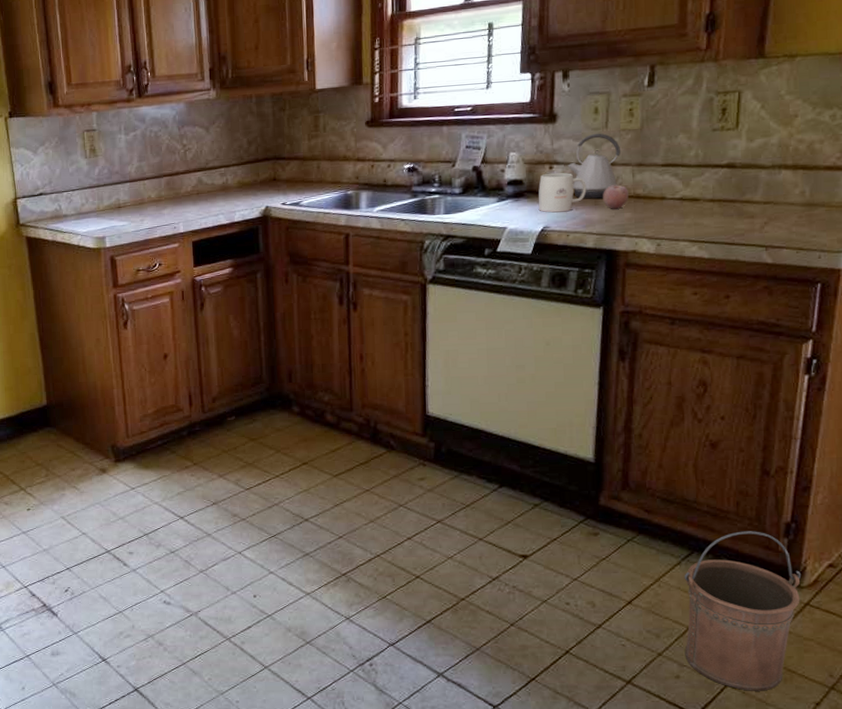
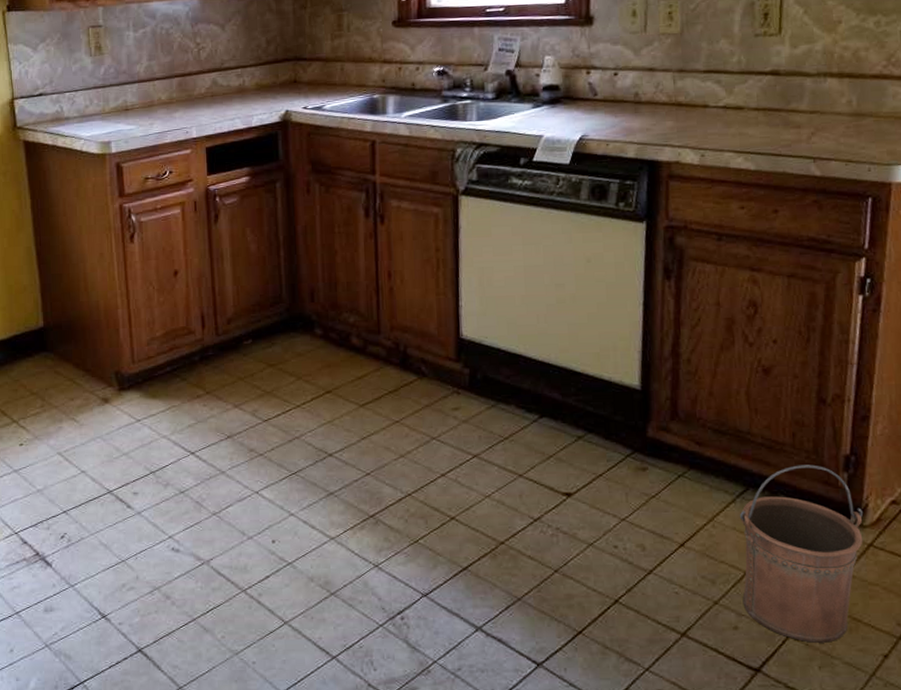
mug: present [538,172,587,213] -> none [575,78,626,121]
kettle: present [567,133,620,200] -> none [605,36,660,107]
fruit: present [603,185,629,209] -> none [643,91,670,117]

